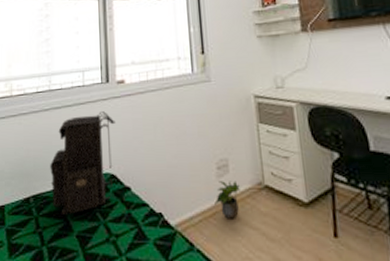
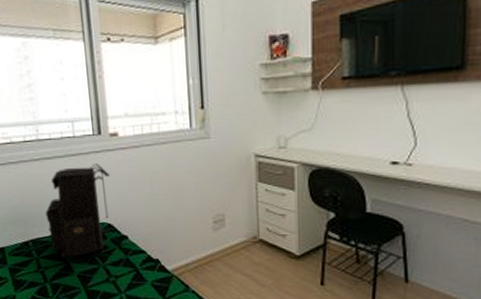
potted plant: present [214,181,240,219] -> none [210,234,235,267]

